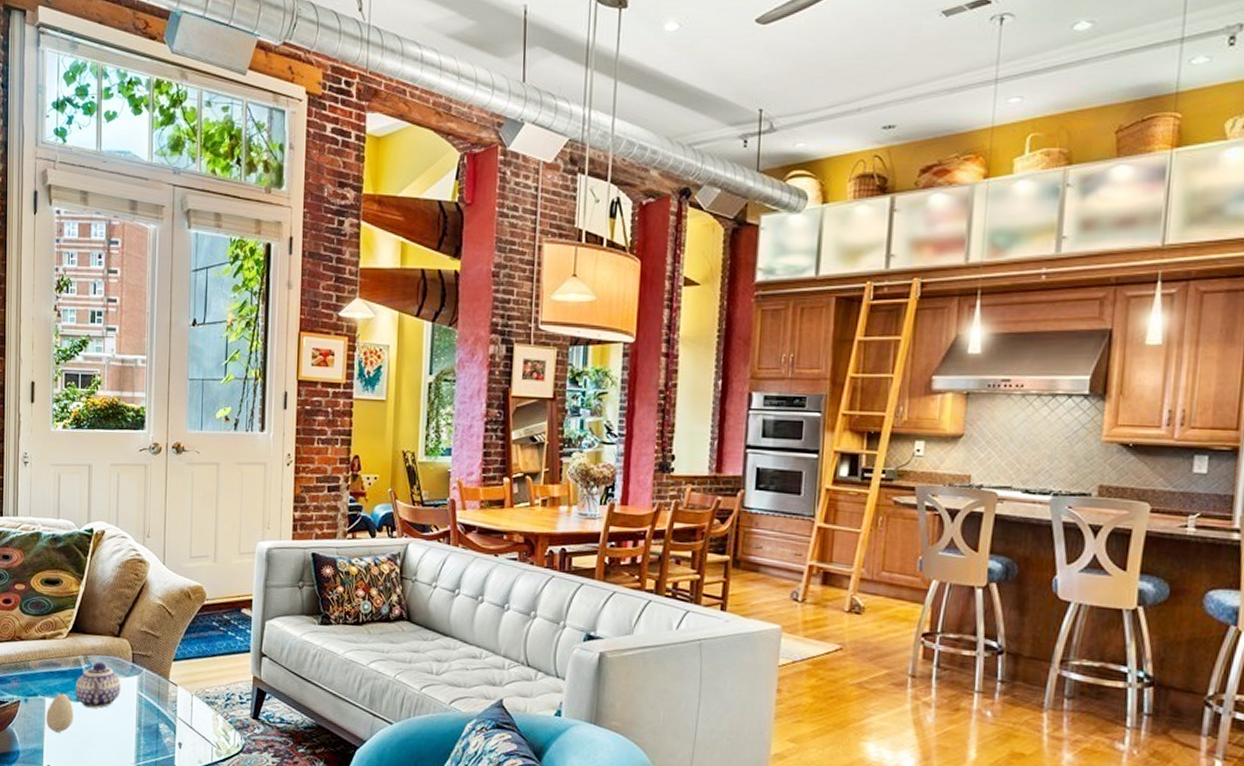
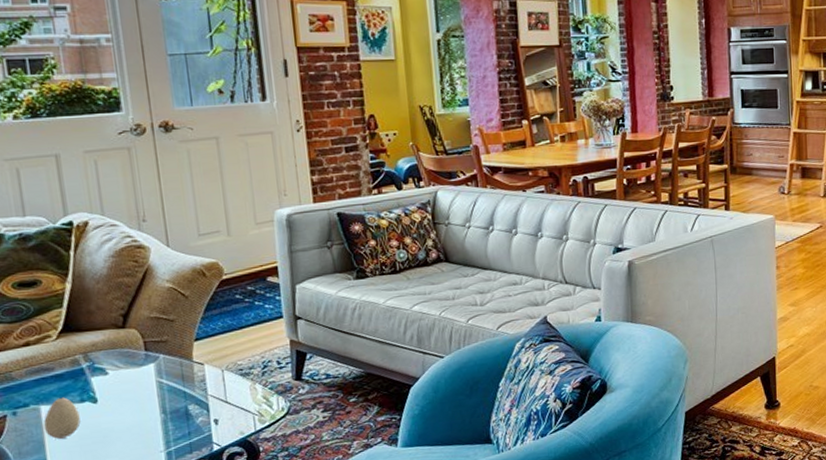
teapot: present [75,662,121,709] -> none [77,357,136,406]

